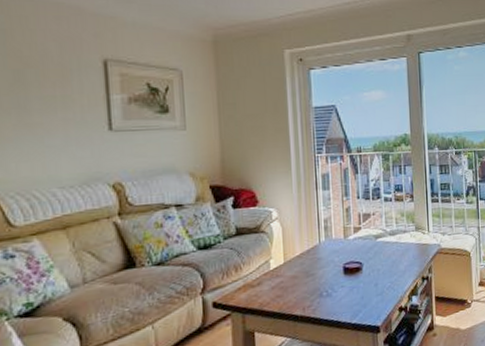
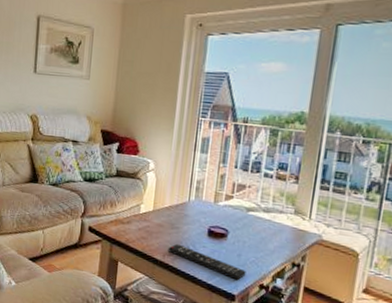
remote control: none [306,291,385,311] -> present [167,243,246,281]

